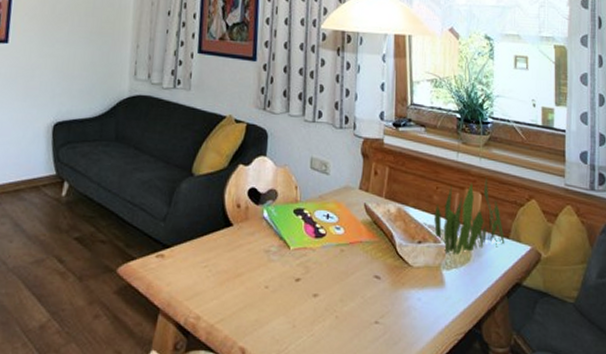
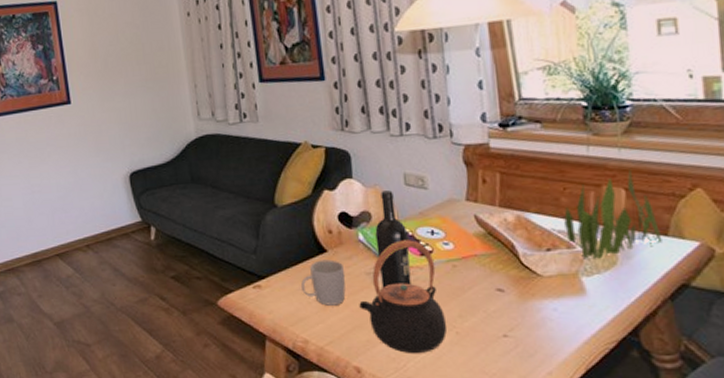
mug: none [203,233,246,282] -> present [301,259,346,306]
teapot: none [254,221,329,336] -> present [359,240,447,353]
wine bottle: none [277,172,307,267] -> present [375,190,412,288]

